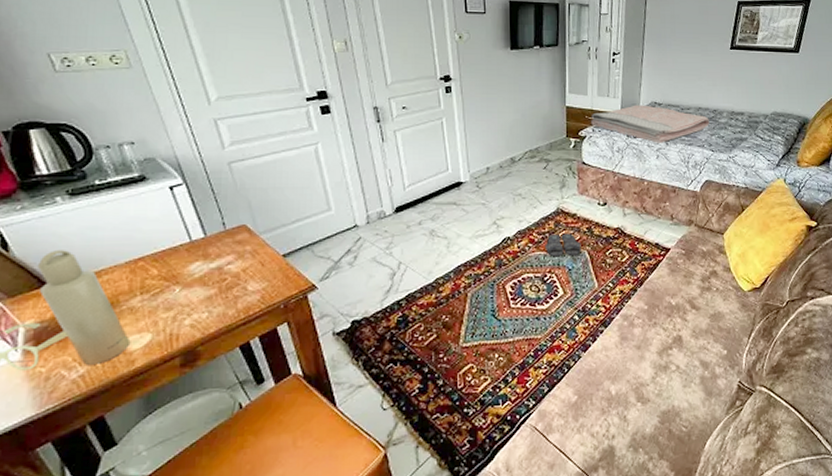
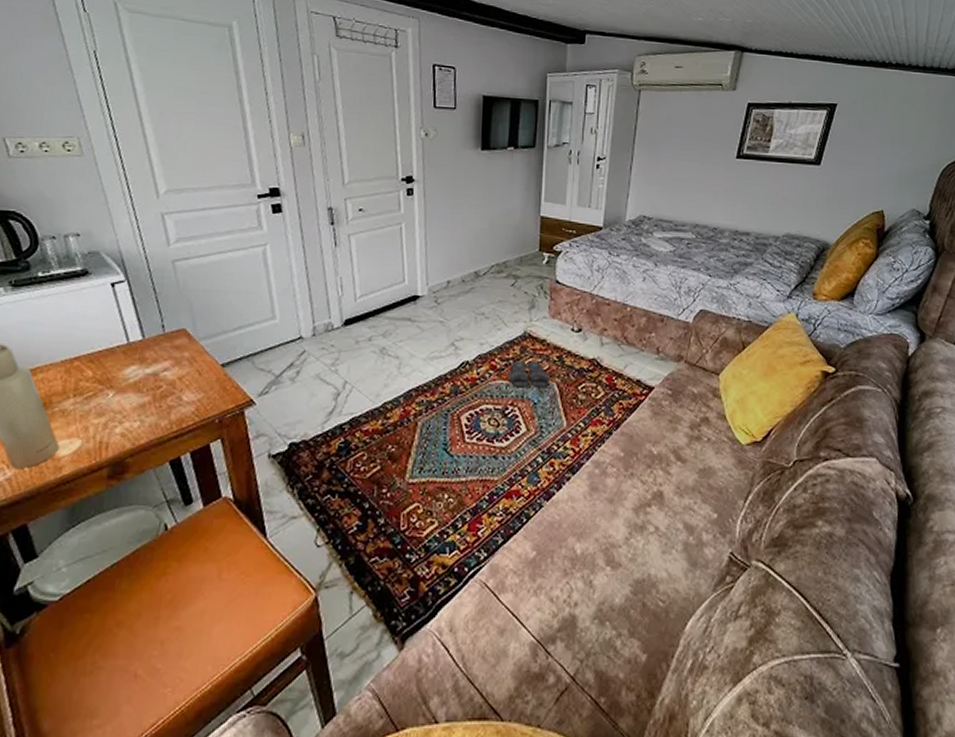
towel: present [591,105,709,143] -> none [568,218,708,264]

